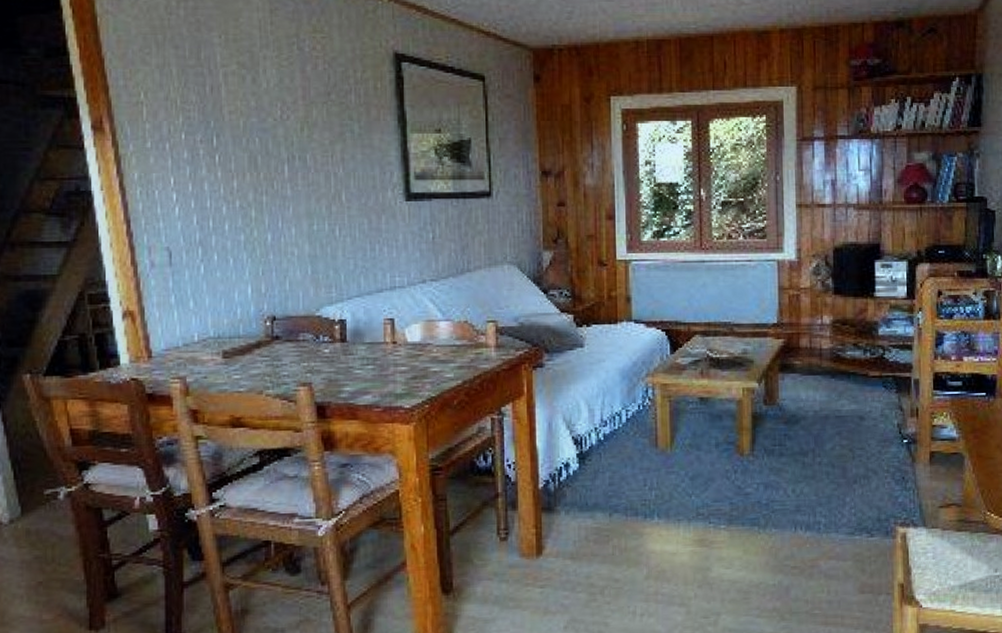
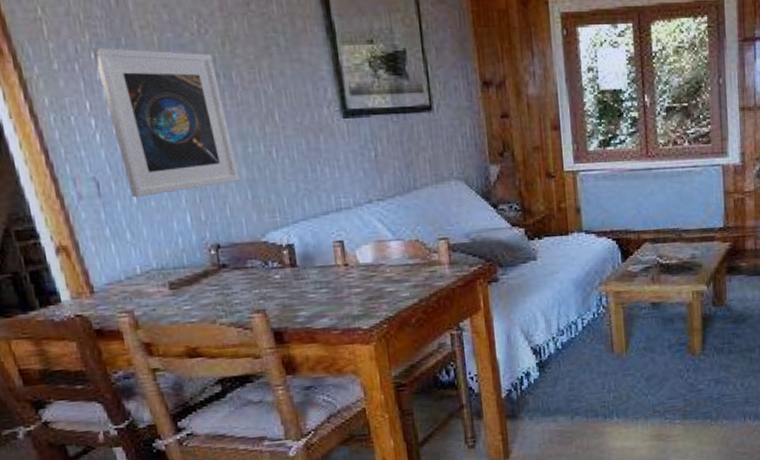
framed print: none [184,129,302,268] -> present [93,47,240,198]

